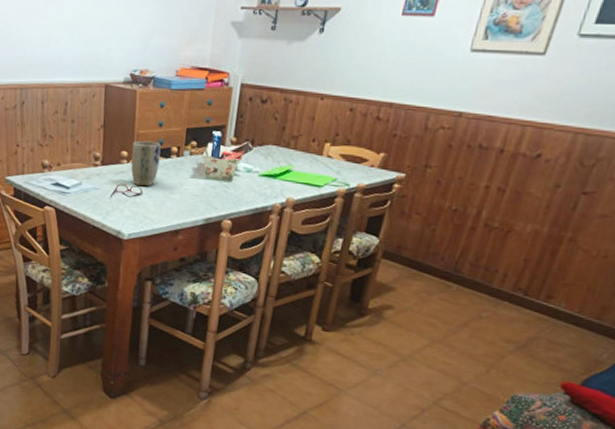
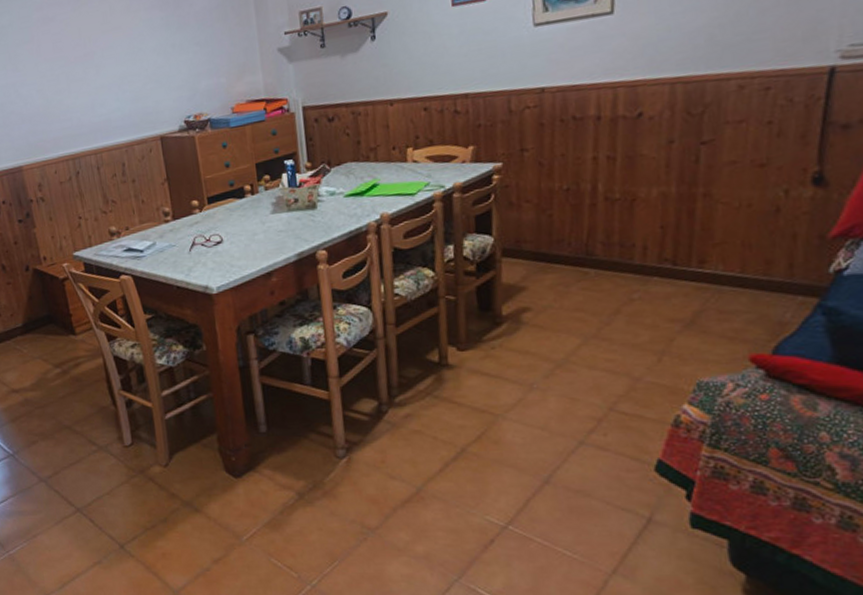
plant pot: present [131,140,161,187] -> none [201,184,235,234]

